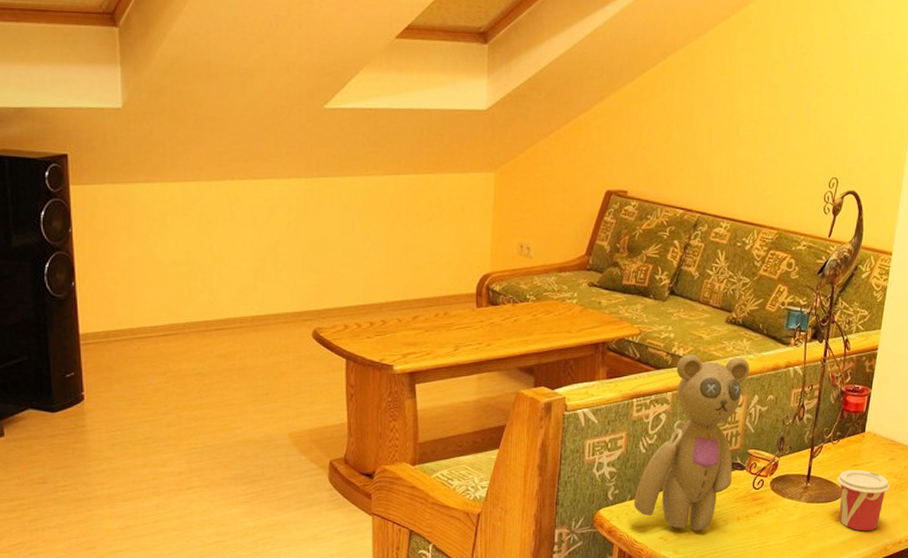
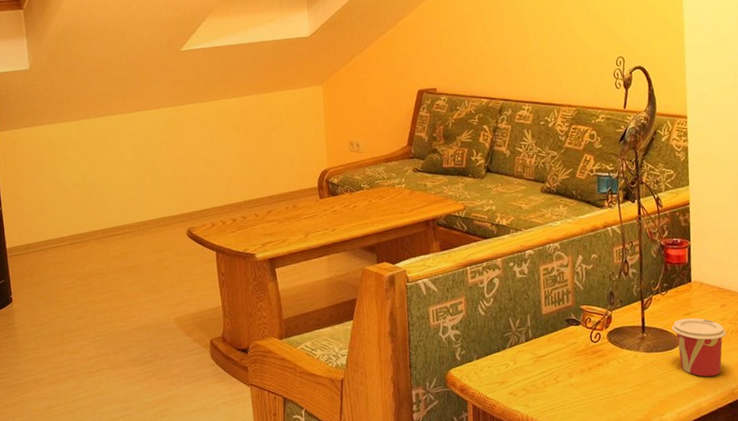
teddy bear: present [633,354,750,531] -> none [480,222,571,385]

